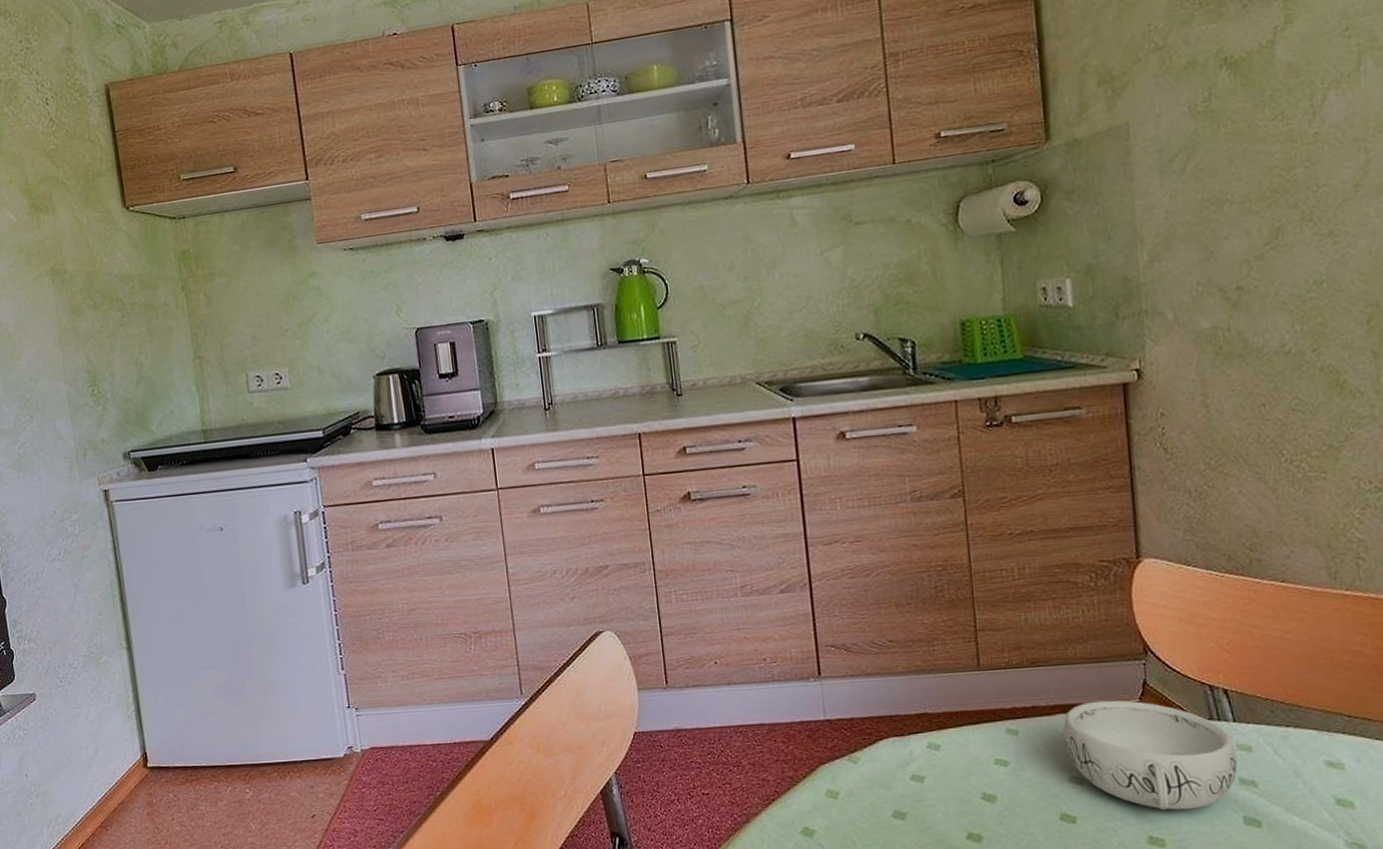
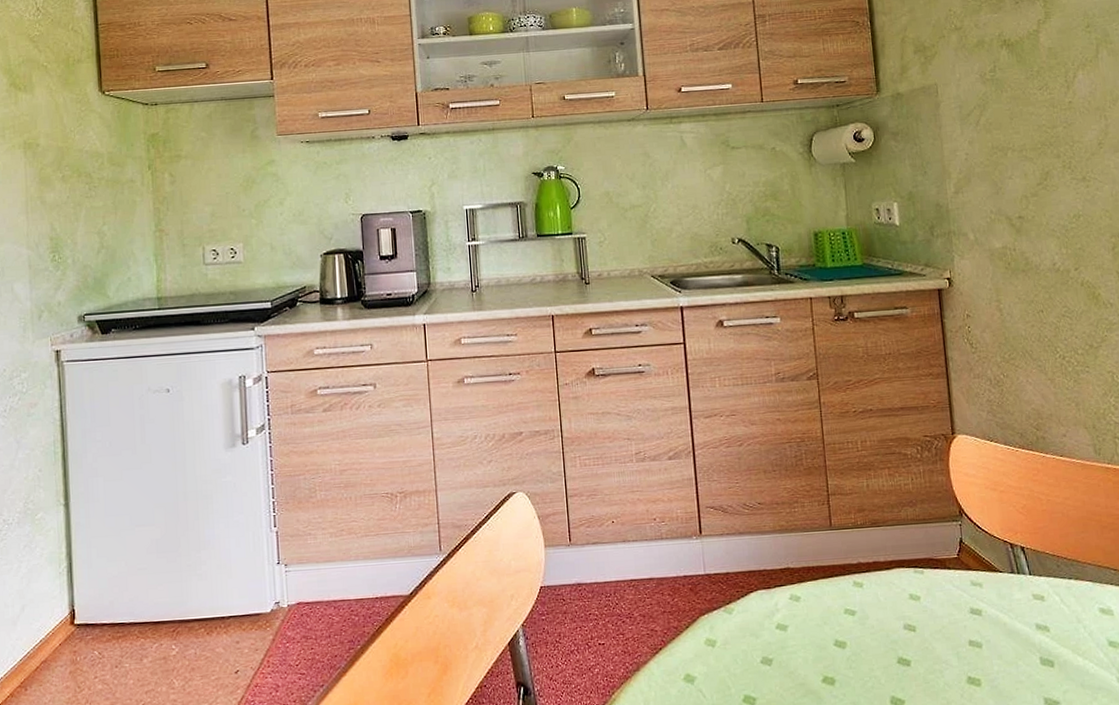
decorative bowl: present [1063,699,1238,810] -> none [898,556,1034,653]

